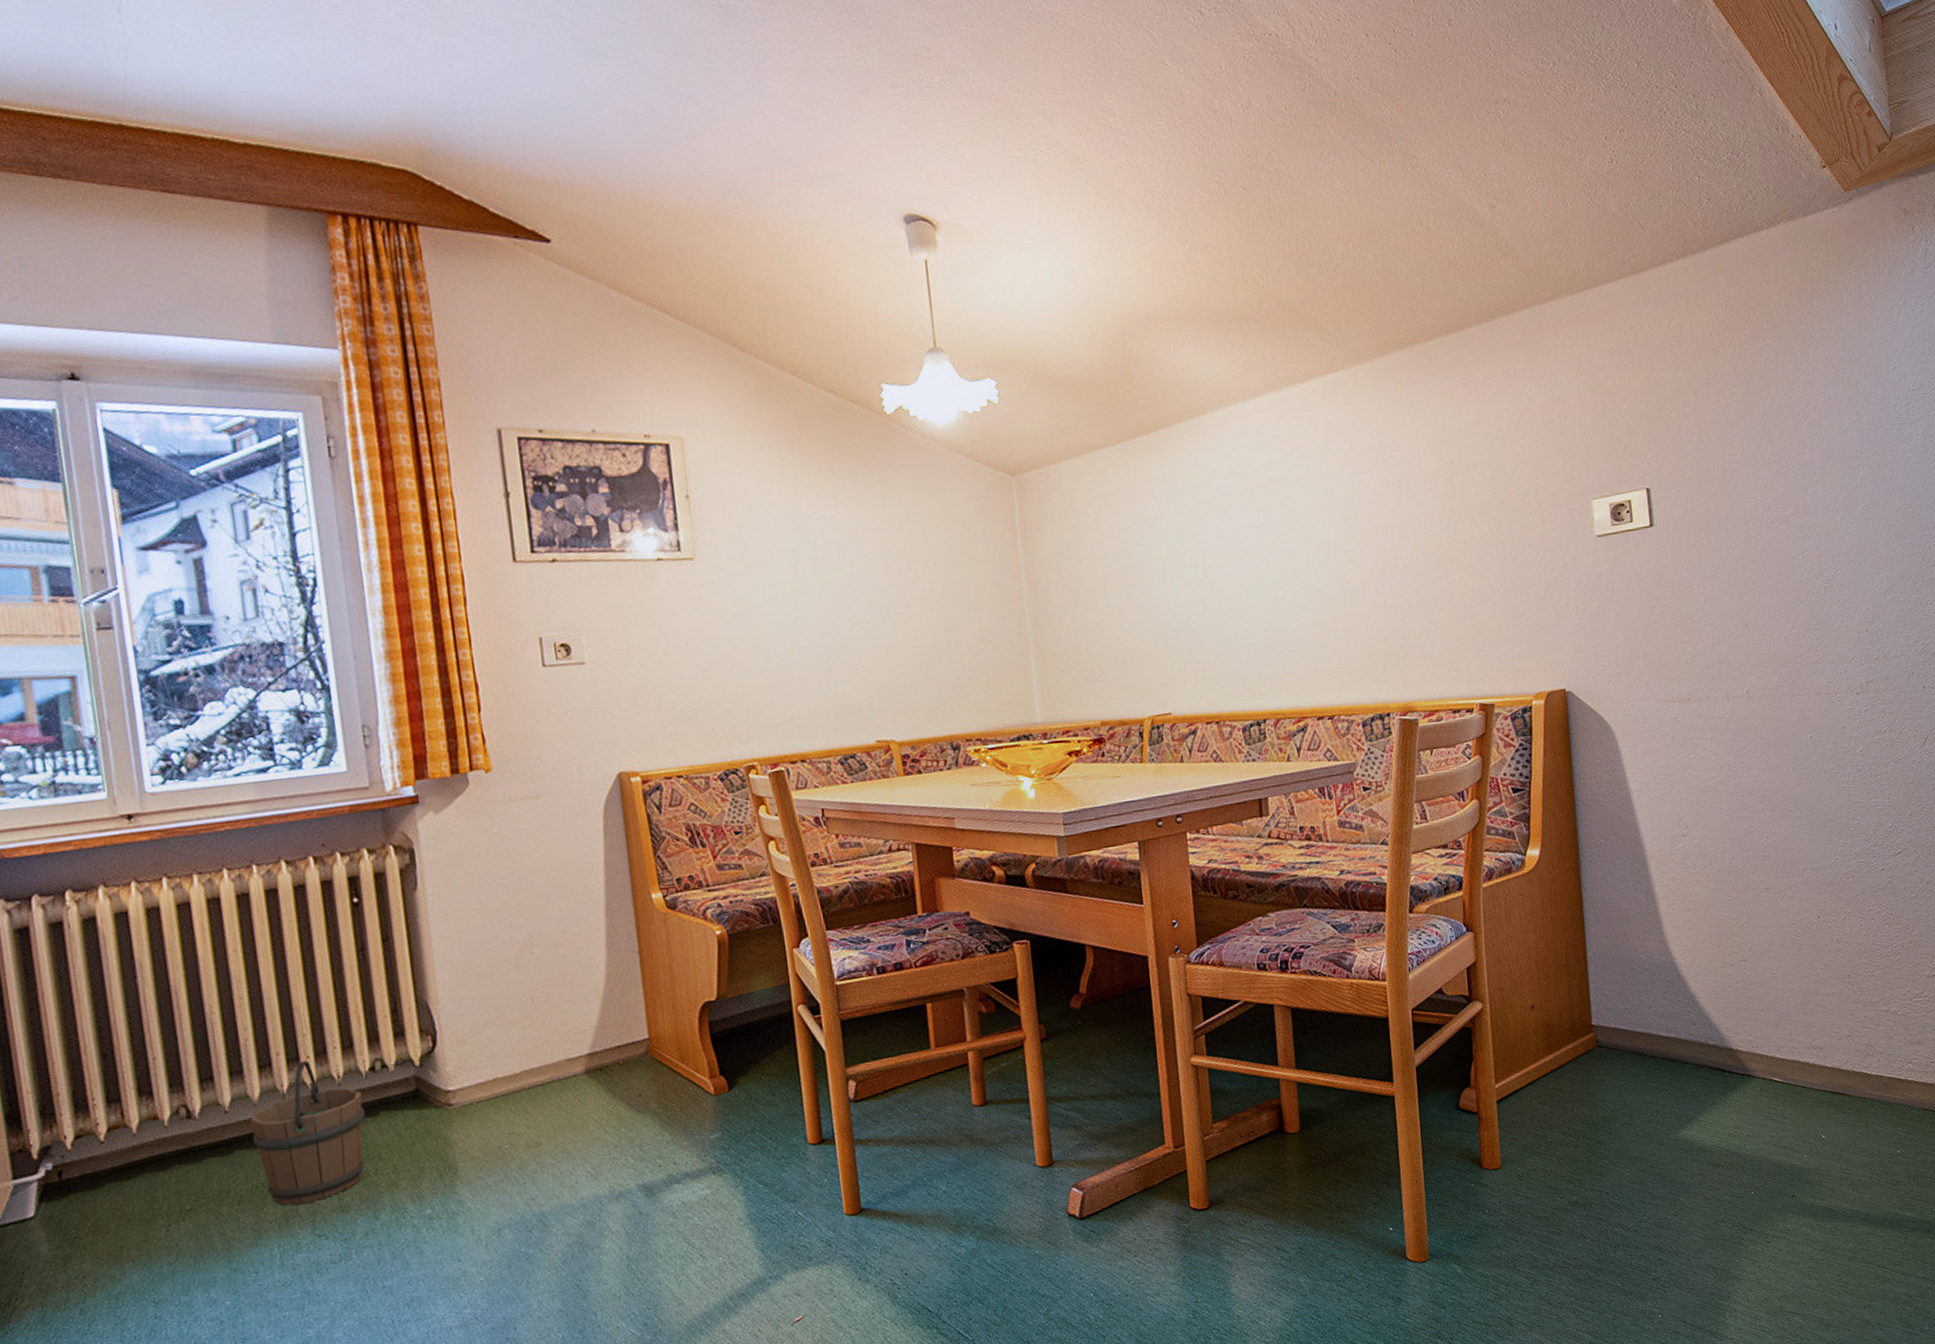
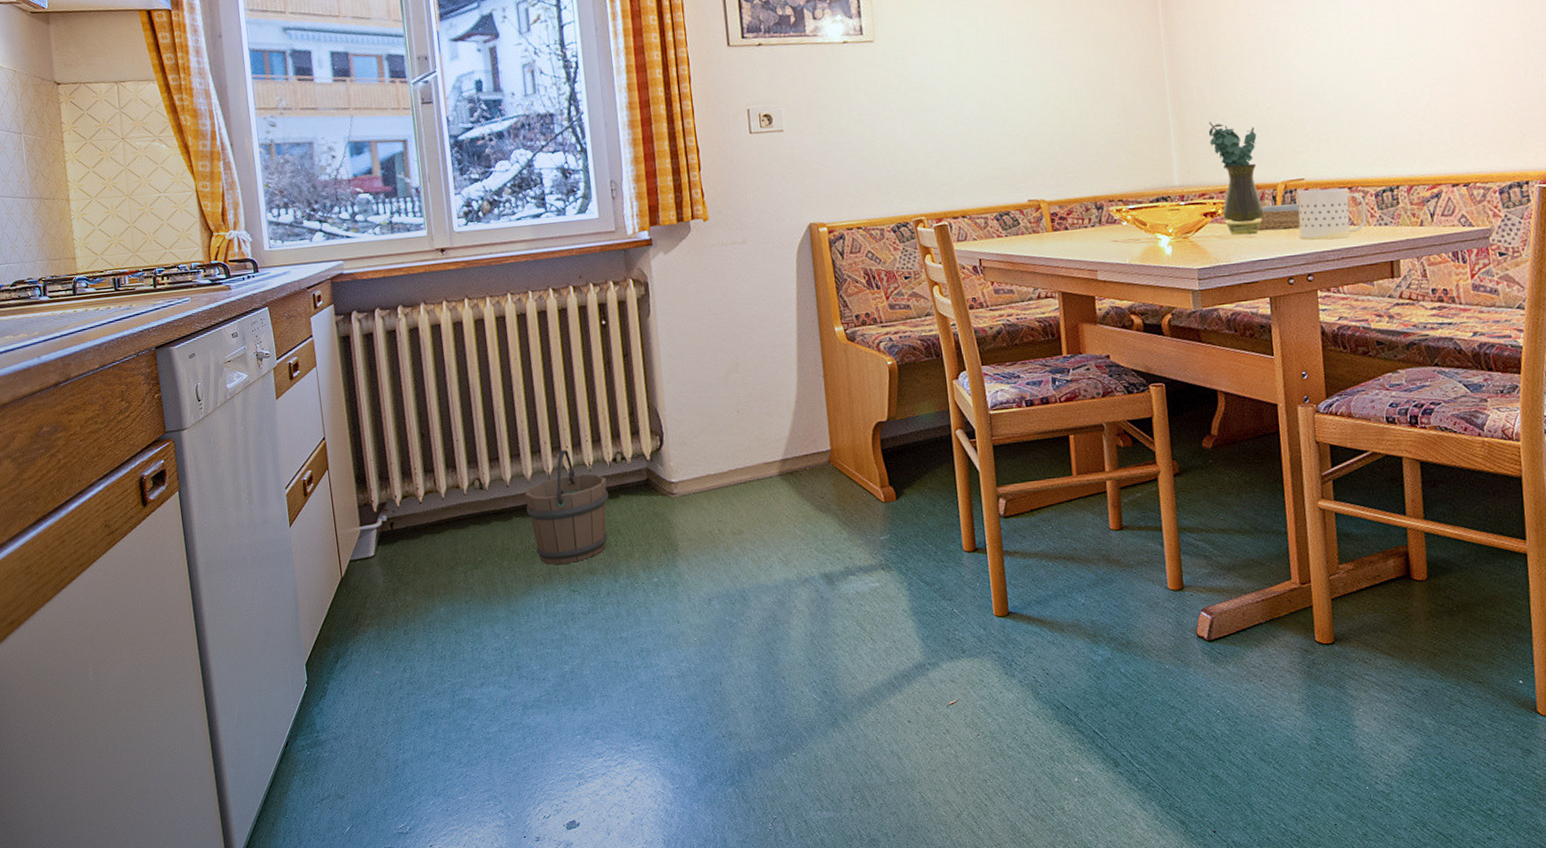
vase: none [1071,652,1131,776] -> present [1208,122,1264,236]
napkin holder: none [1124,740,1168,771] -> present [1257,203,1300,232]
mug: none [1163,722,1235,779] -> present [1296,188,1367,241]

